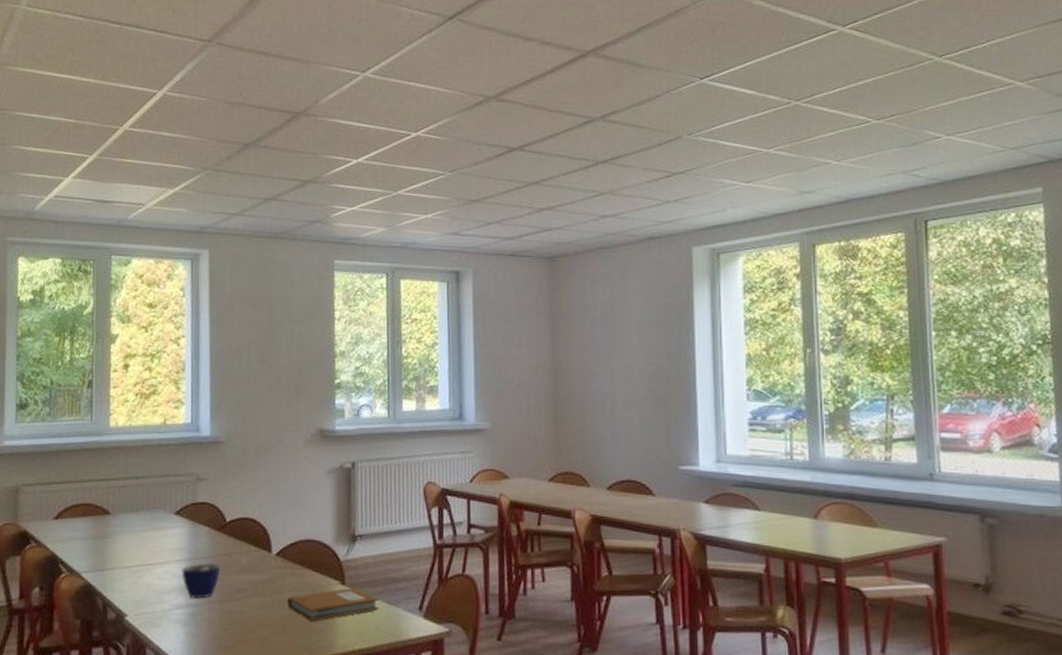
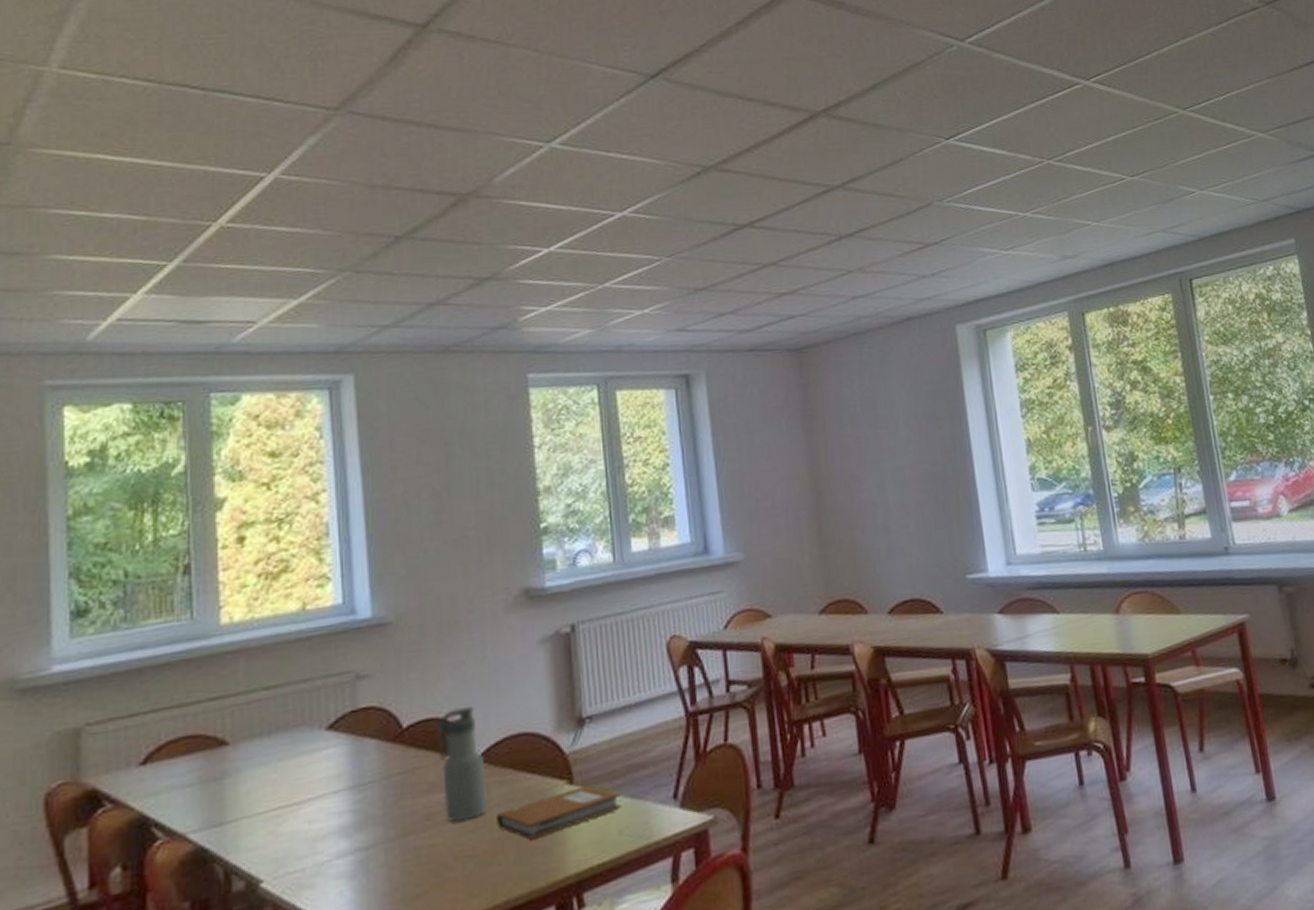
cup: present [182,563,221,599] -> none [342,786,399,840]
water bottle: none [250,513,282,599] -> present [437,707,487,823]

